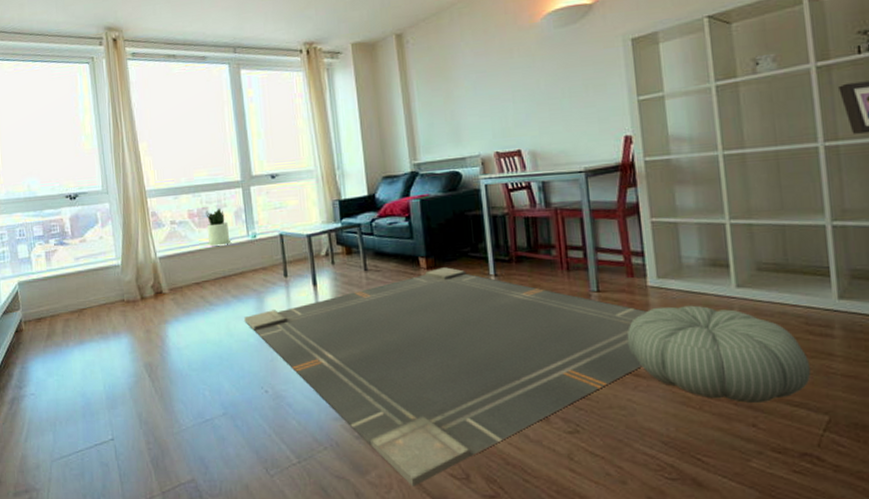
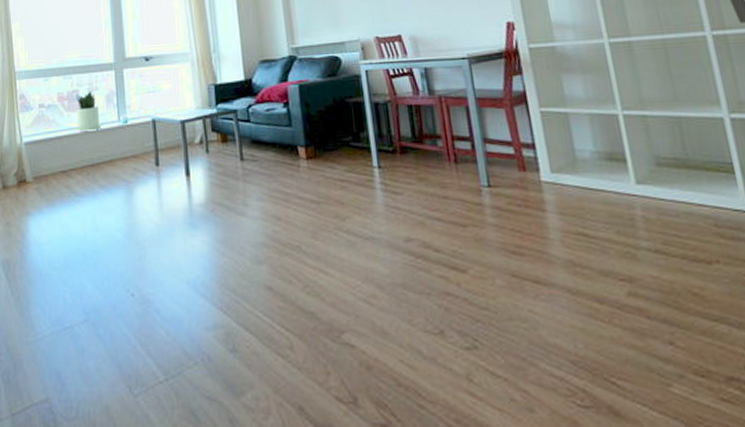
area rug: present [244,267,648,487] -> none [112,157,544,412]
pouf: present [626,305,811,404] -> none [523,203,727,317]

